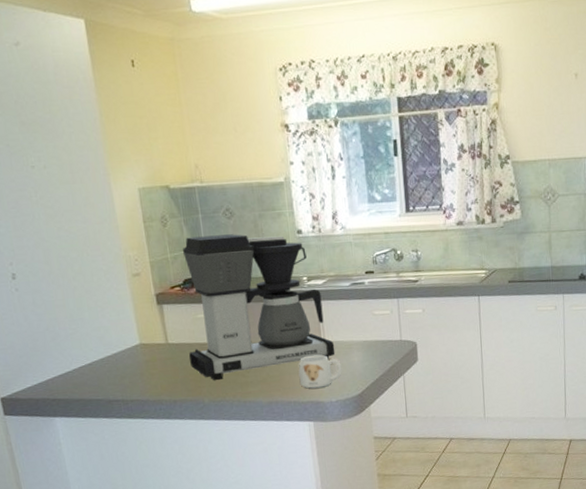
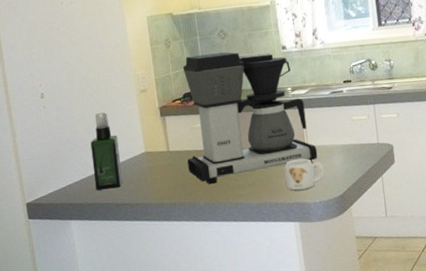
spray bottle: none [75,297,115,385] -> present [90,111,123,190]

